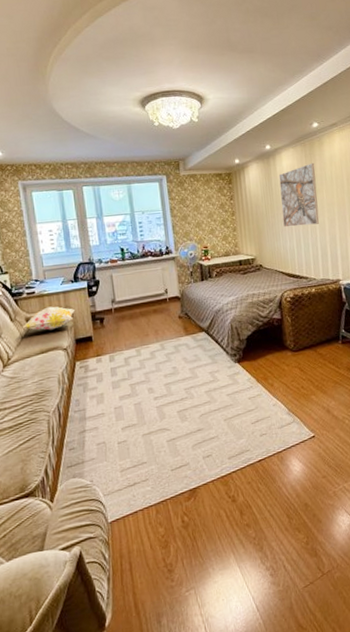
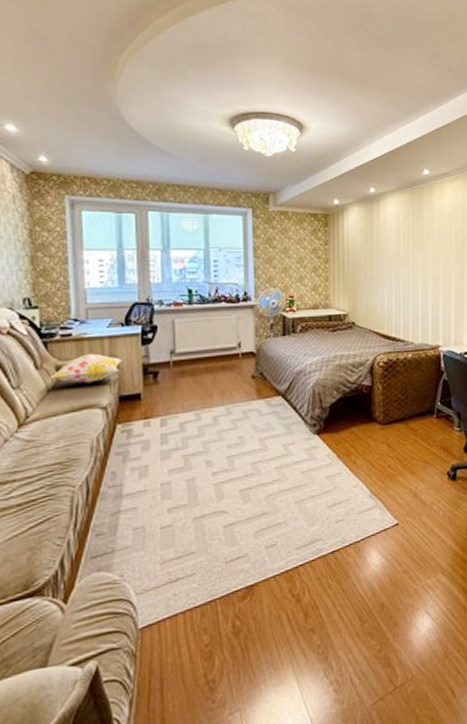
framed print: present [278,162,319,228] -> none [382,213,423,282]

